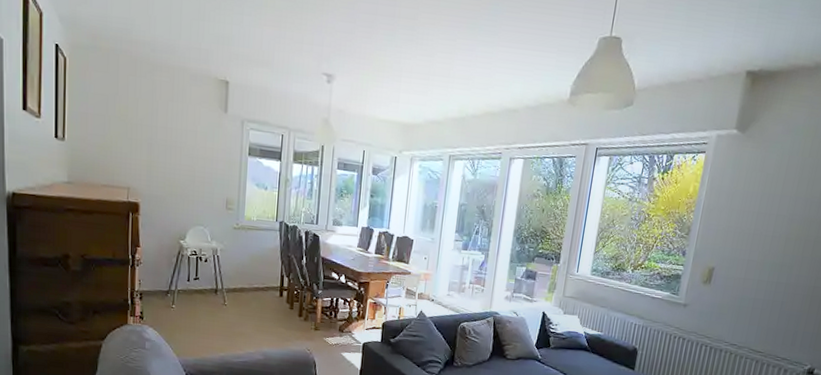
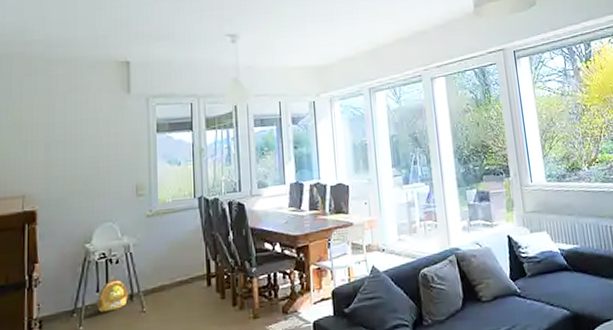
backpack: none [188,271,214,299] -> present [98,276,129,313]

